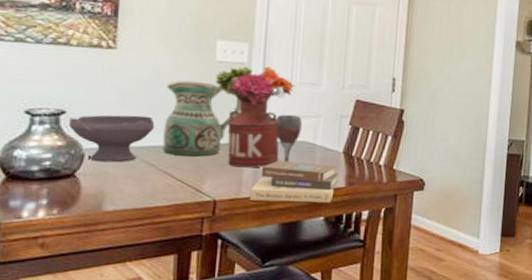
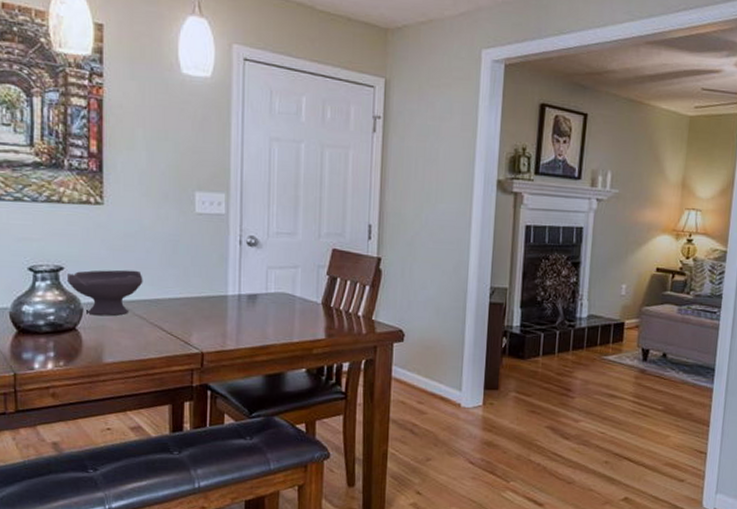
ceramic pitcher: present [162,80,241,157] -> none [152,233,221,310]
flower arrangement: present [215,66,296,168] -> none [196,217,273,320]
books: present [249,160,339,203] -> none [234,312,318,355]
cup: present [275,114,303,162] -> none [255,265,281,314]

